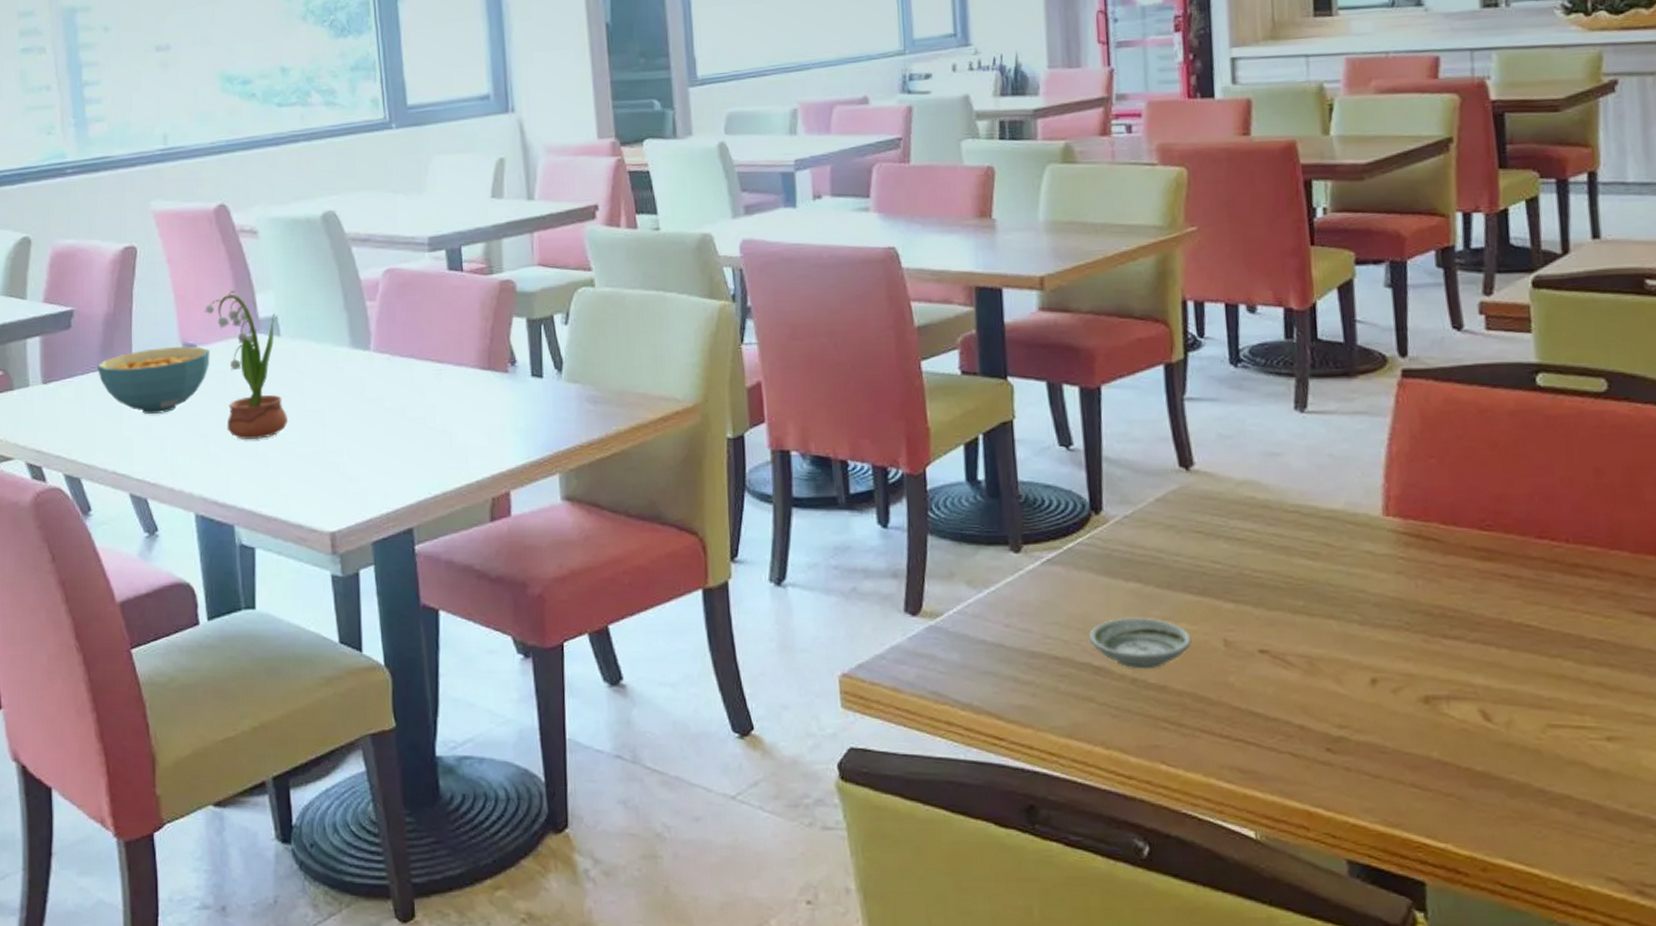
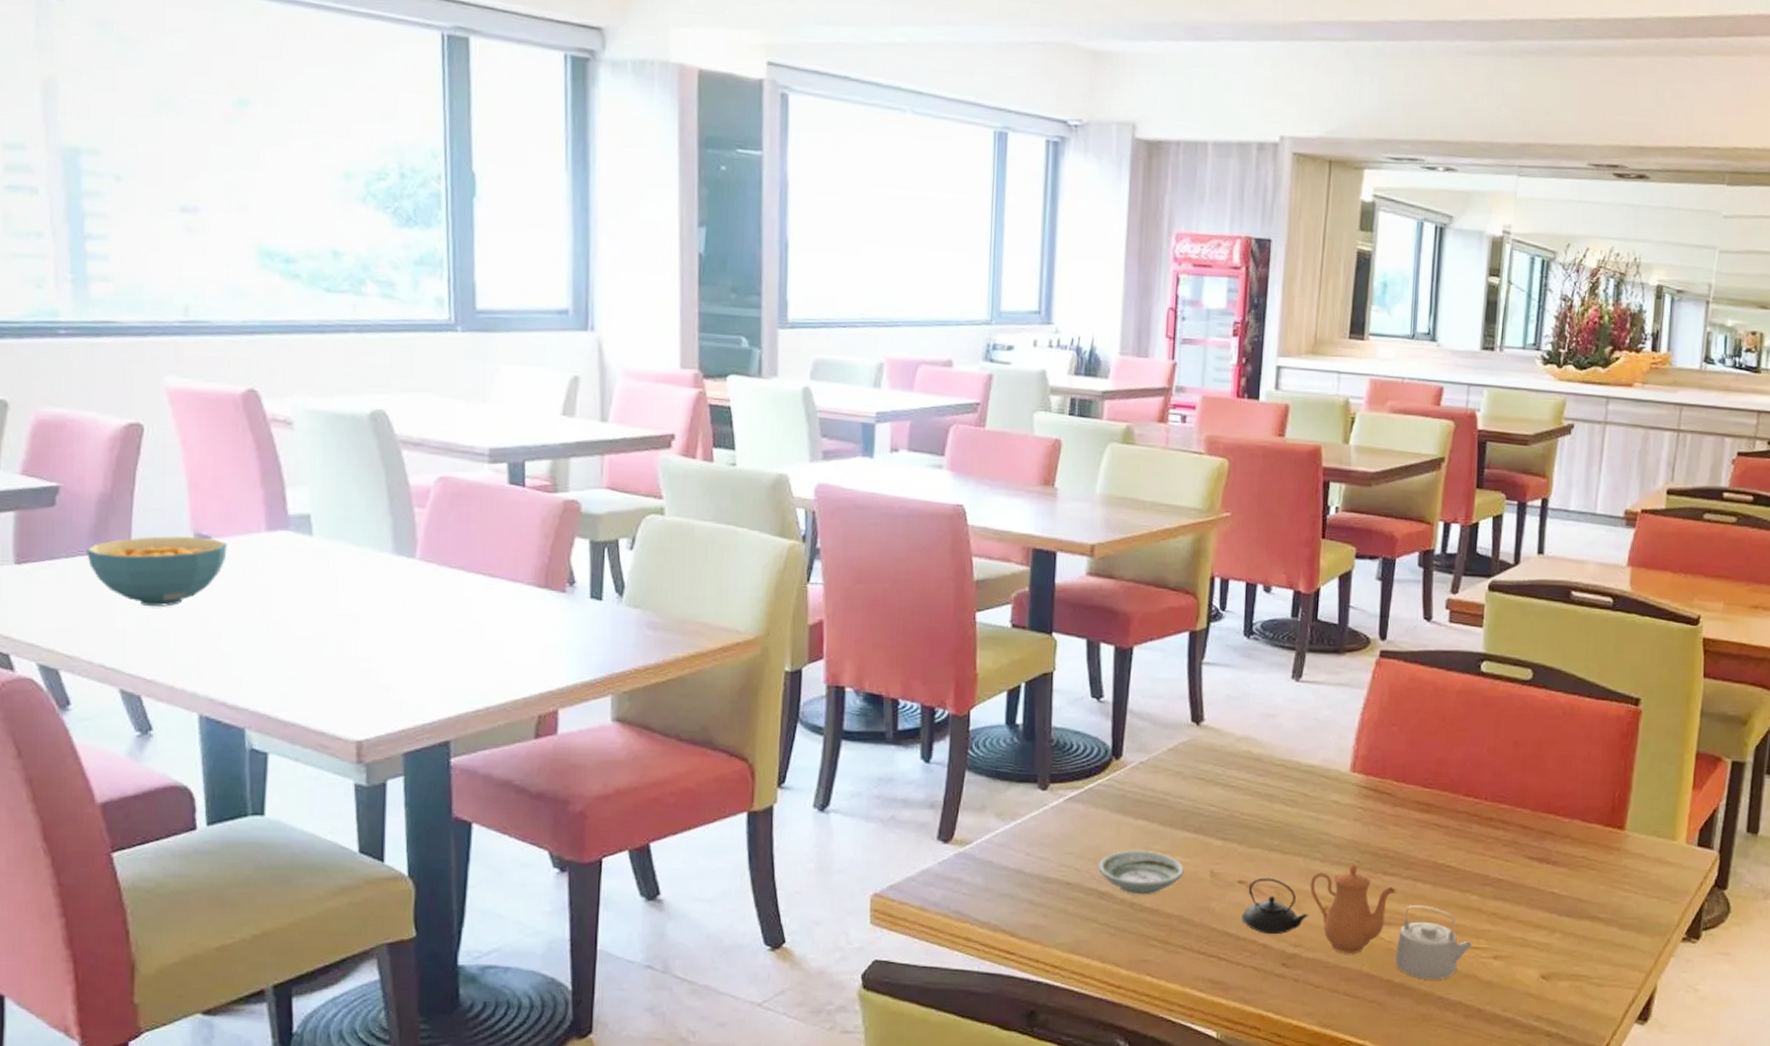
potted flower: present [205,291,287,440] -> none [224,483,315,642]
teapot: none [1267,627,1575,768] -> present [1240,864,1472,980]

